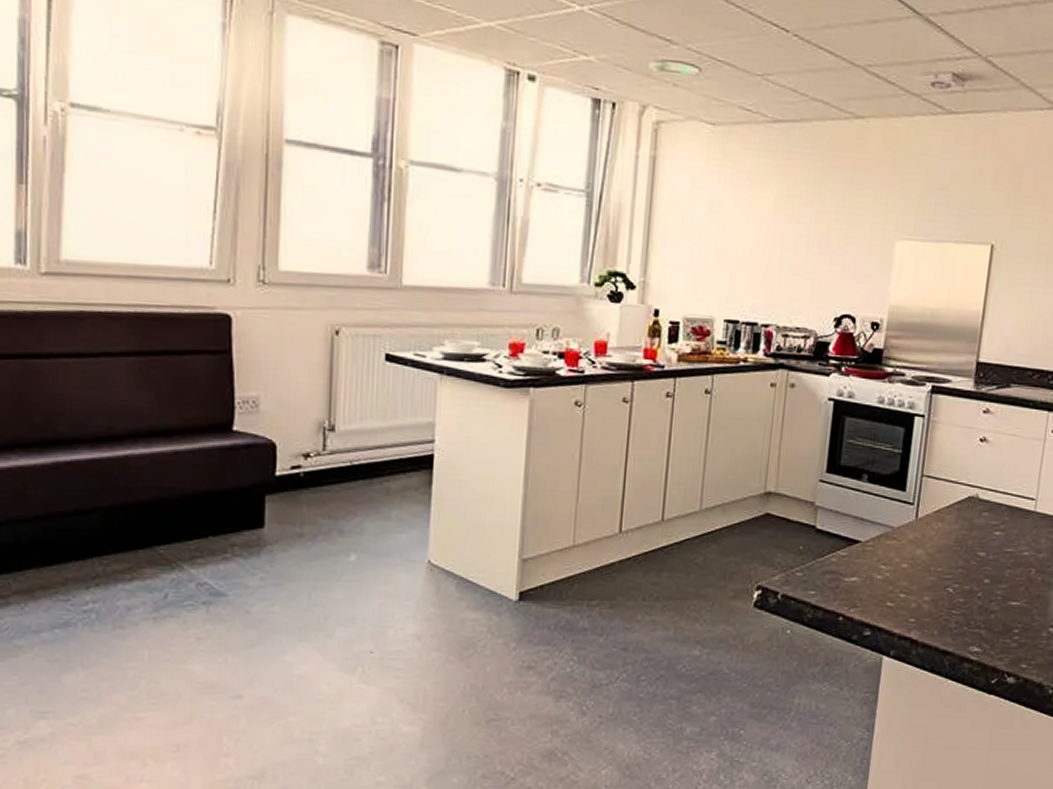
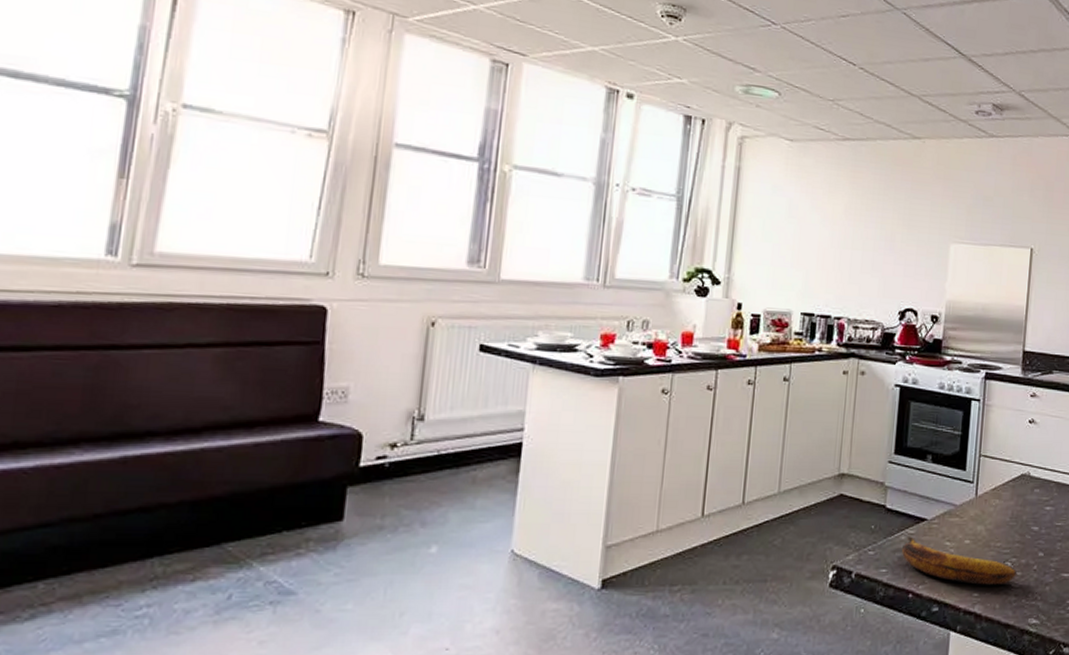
banana: none [832,558,960,611] -> present [901,536,1018,585]

